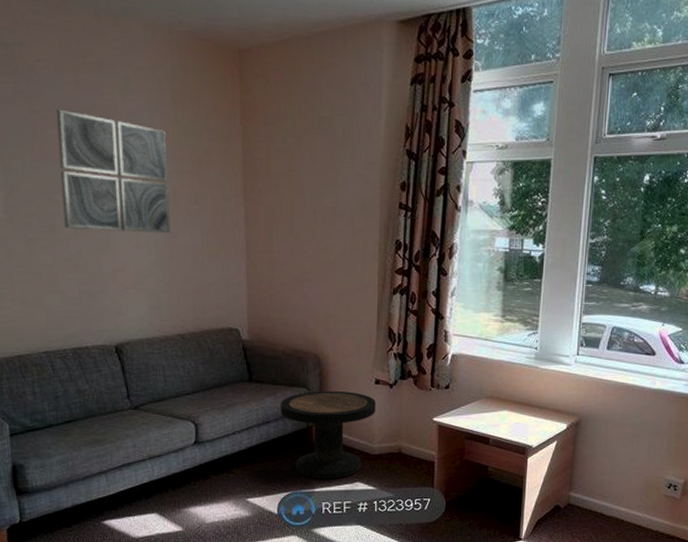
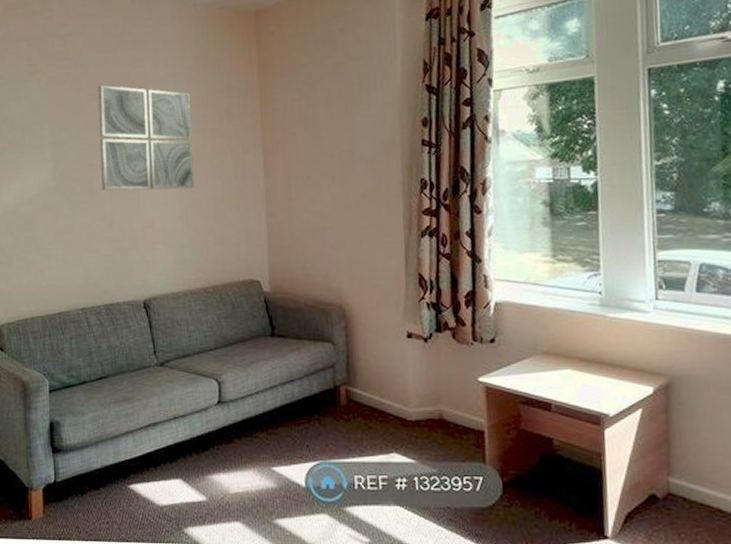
side table: present [281,390,376,479] -> none [305,345,410,448]

